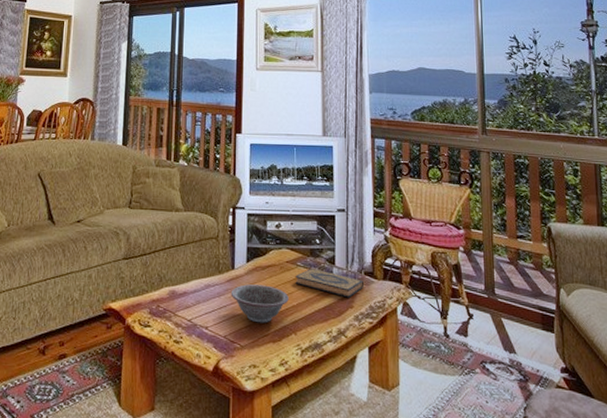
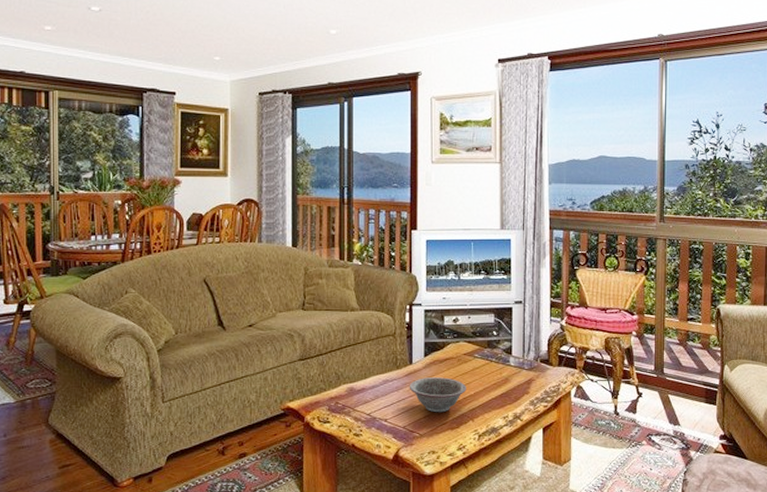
hardback book: present [295,269,363,298] -> none [472,359,539,385]

